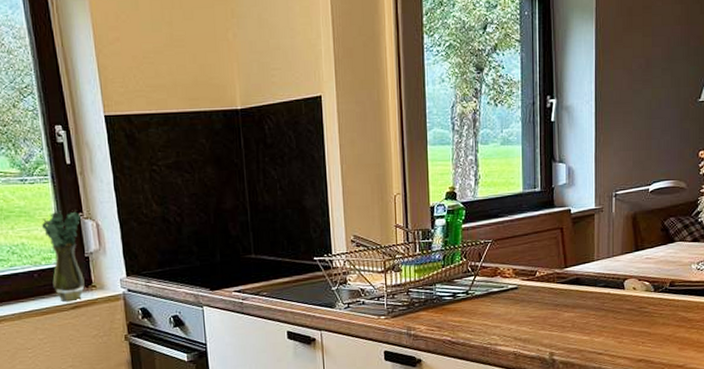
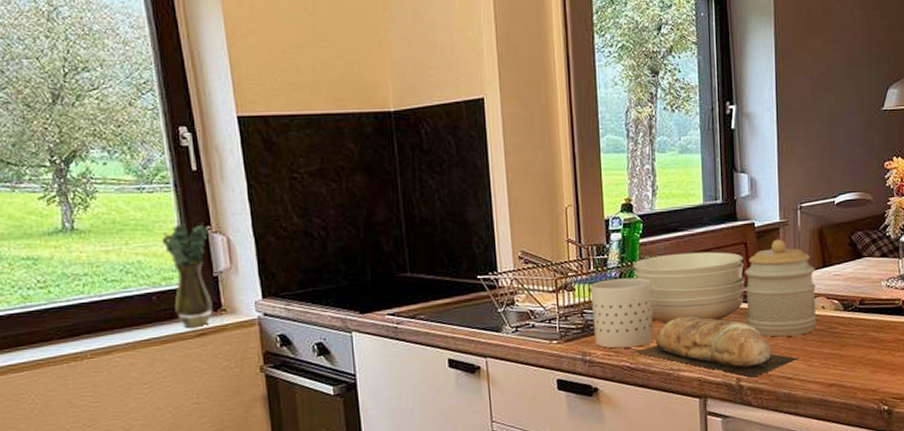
mug: none [415,260,474,324] -> present [590,278,655,349]
bread loaf: none [454,295,610,352] -> present [633,316,800,378]
bowl: none [455,236,561,302] -> present [633,251,746,323]
jar: none [560,224,628,316] -> present [745,239,817,337]

